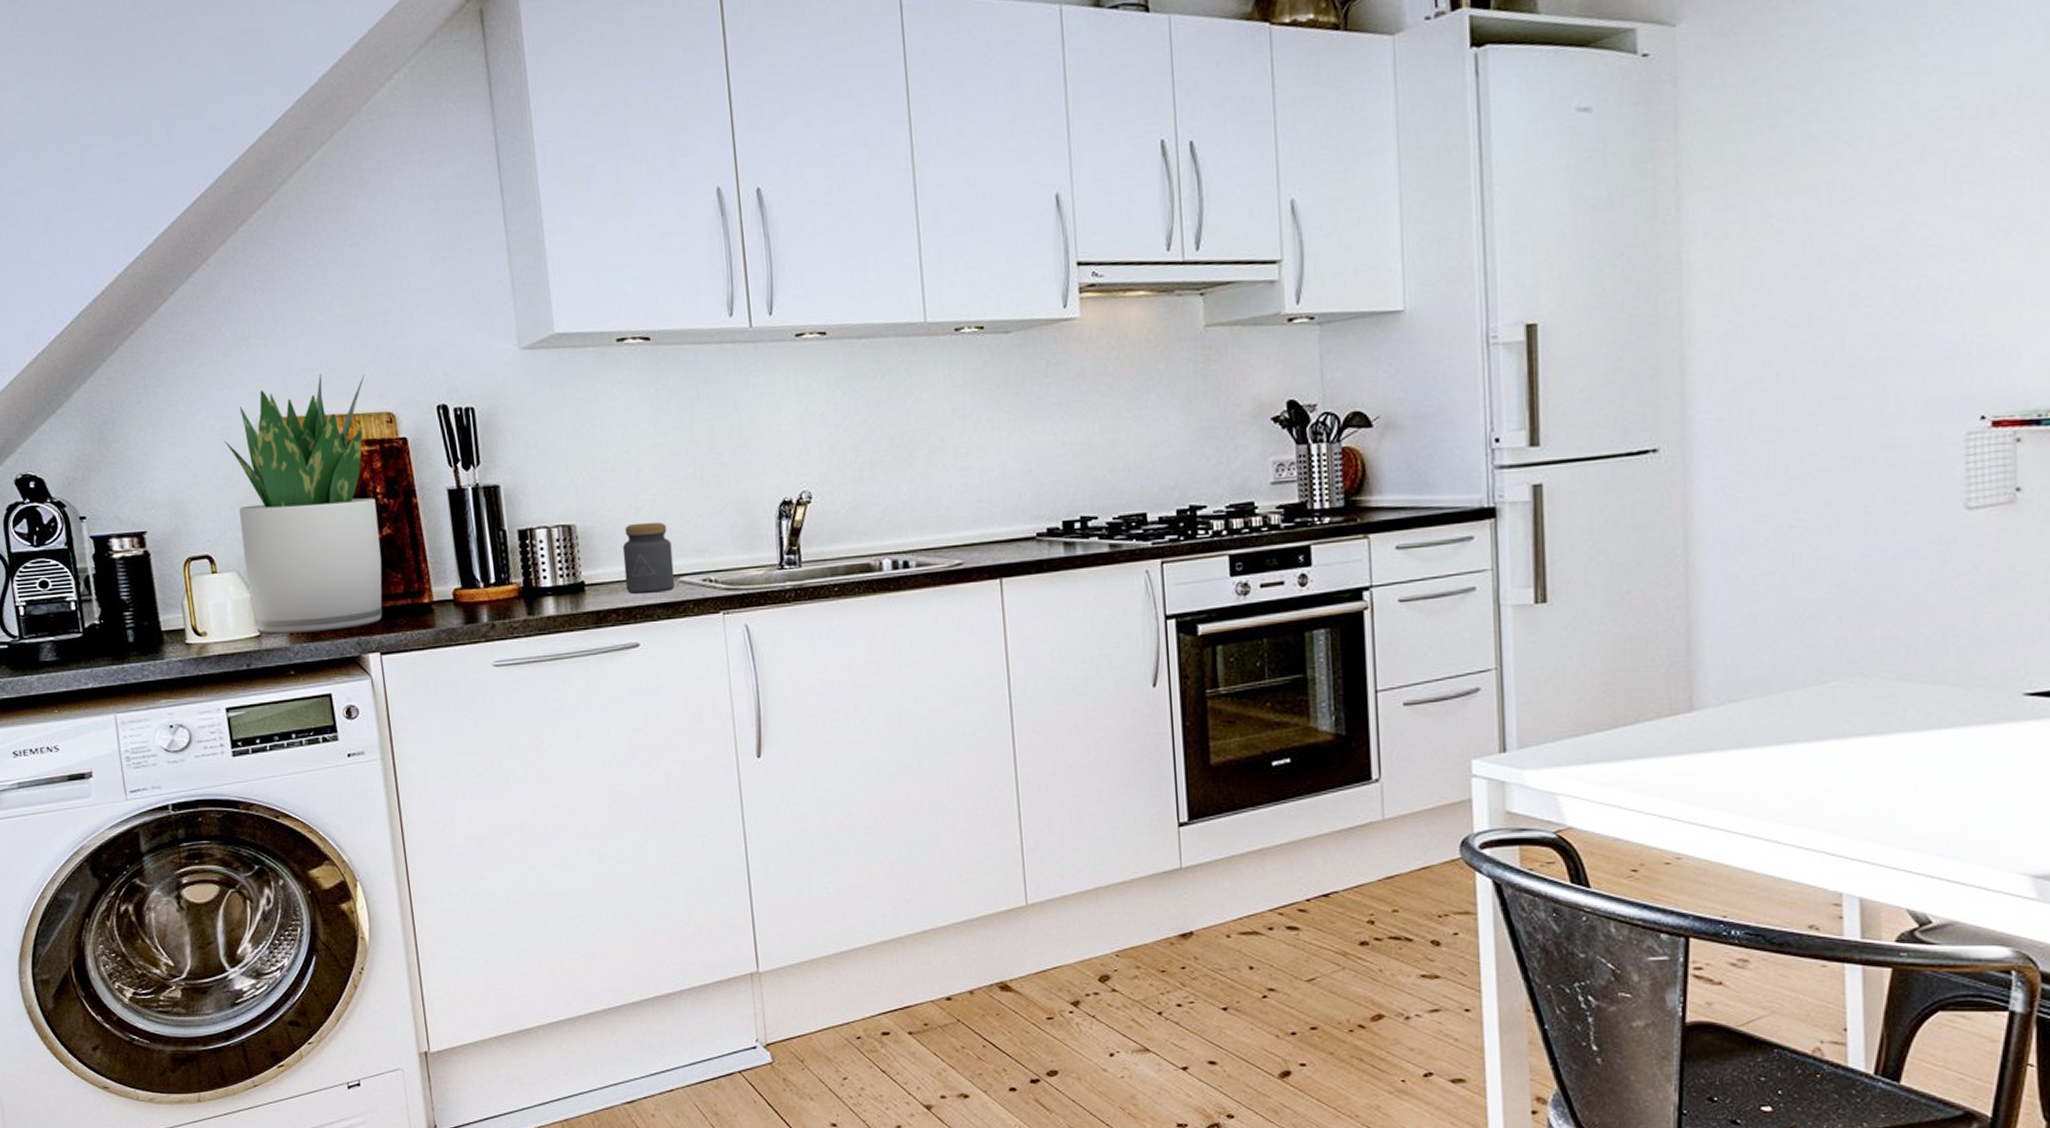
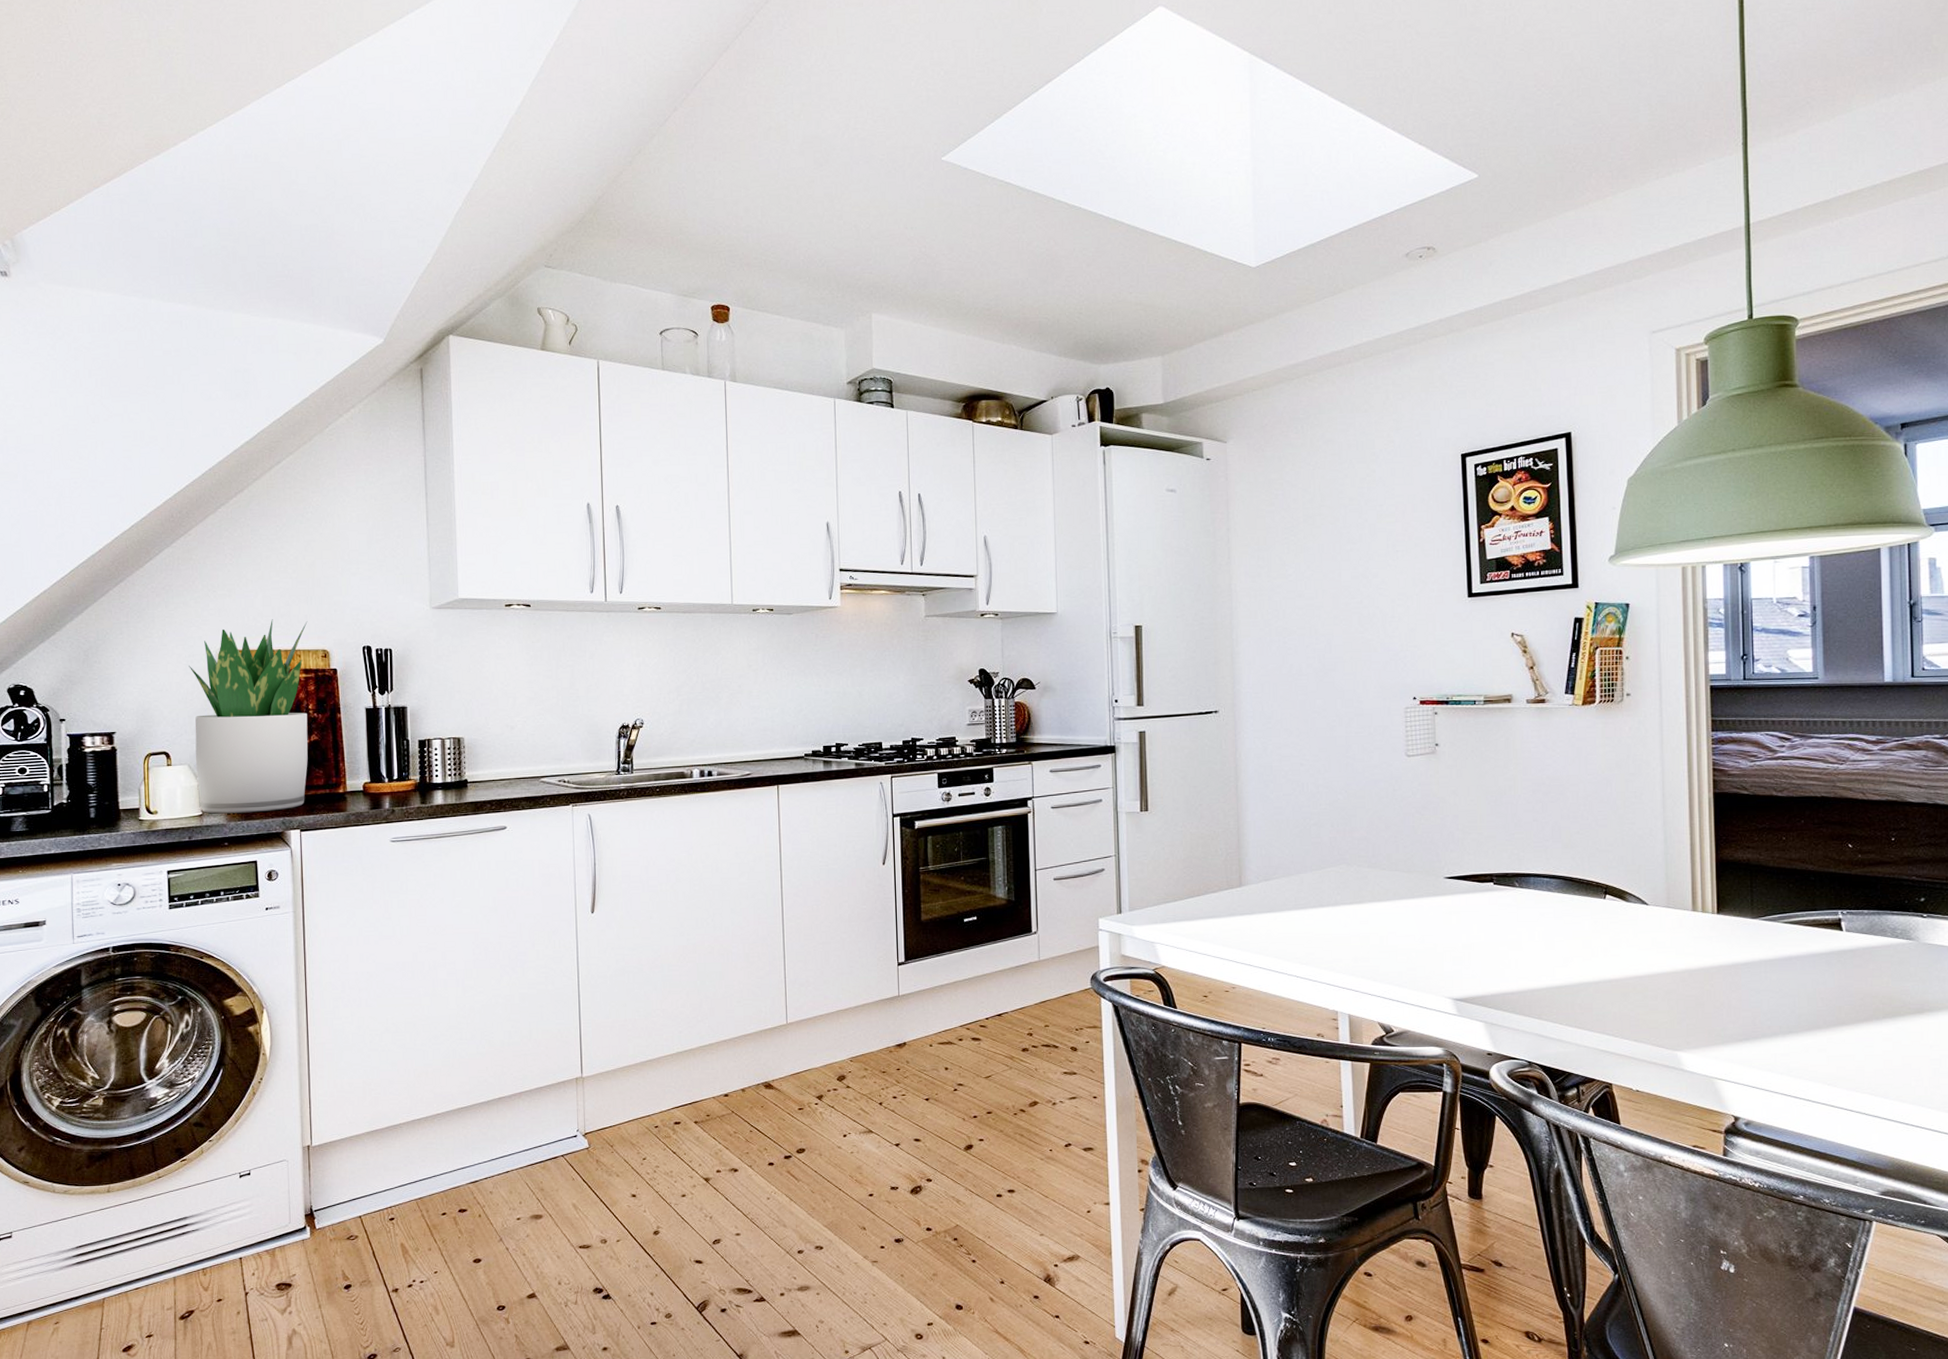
jar: present [622,522,675,594] -> none [498,737,537,790]

